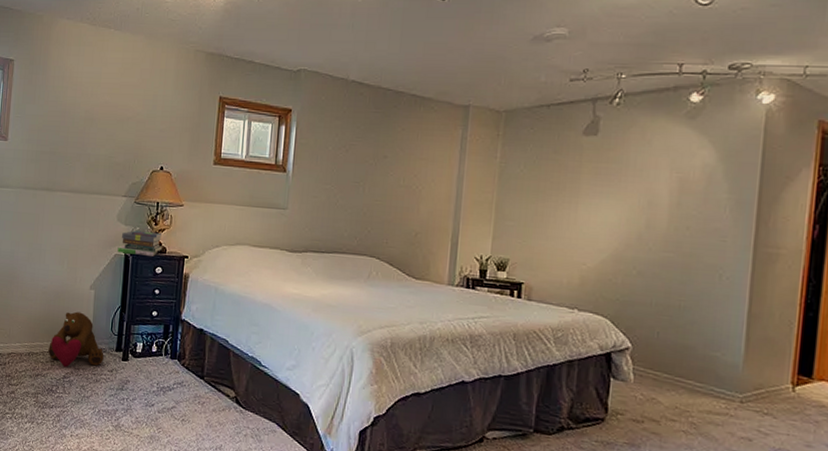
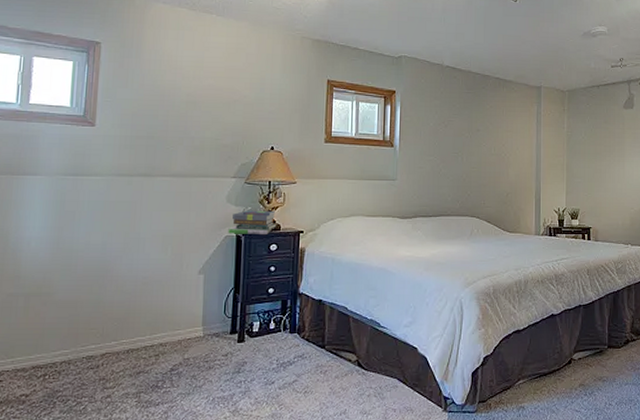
bear: present [48,311,104,368] -> none [151,299,217,360]

